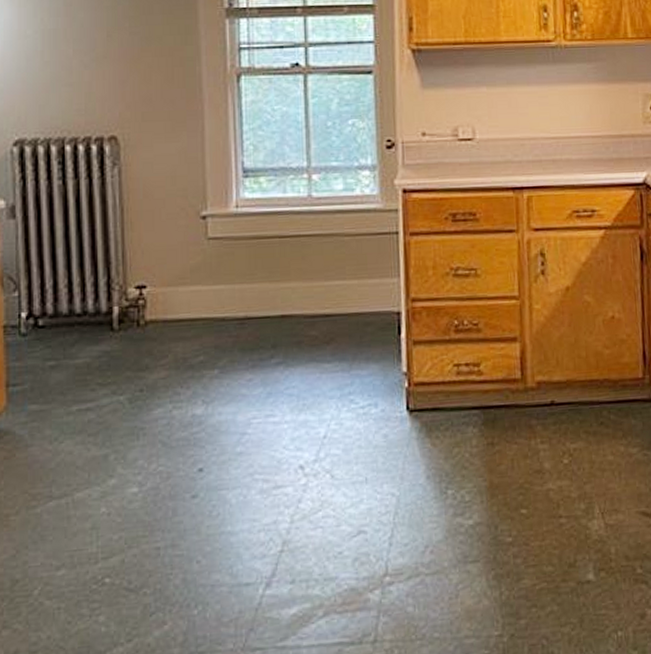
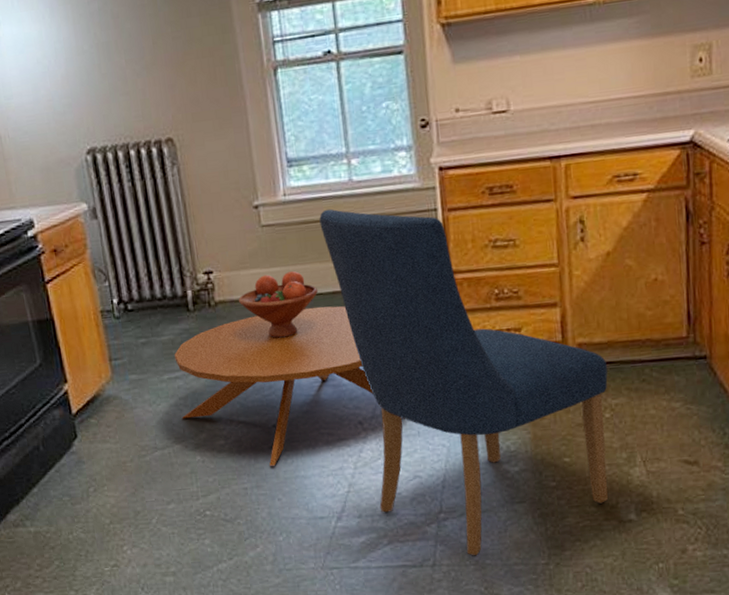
coffee table: none [89,331,319,520] -> present [174,306,374,466]
fruit bowl: none [172,290,266,366] -> present [238,271,319,338]
chair: none [273,224,566,629] -> present [319,209,608,556]

